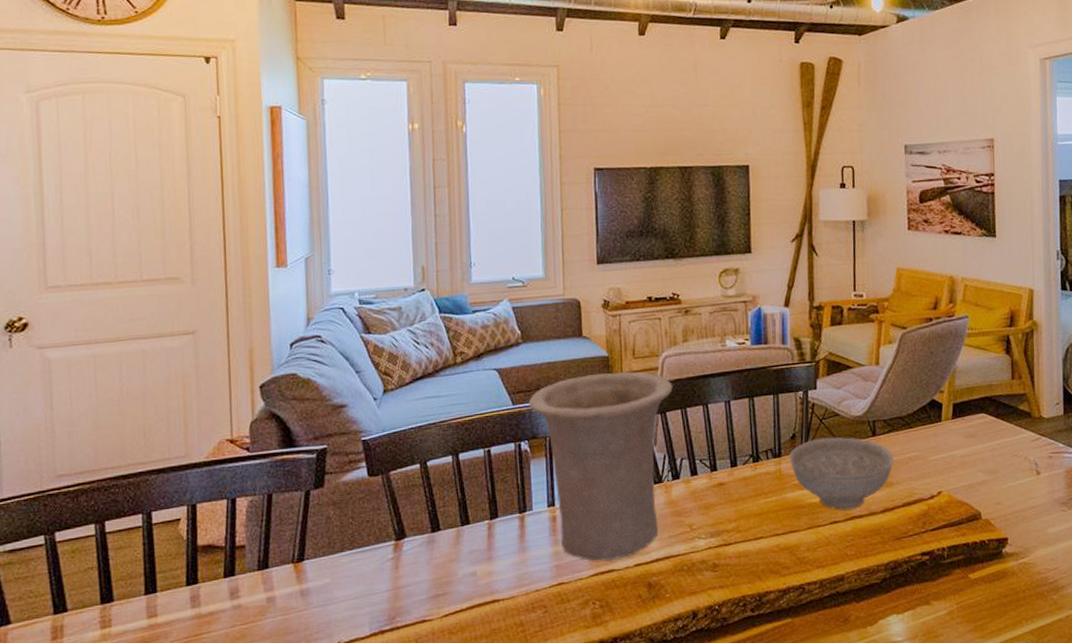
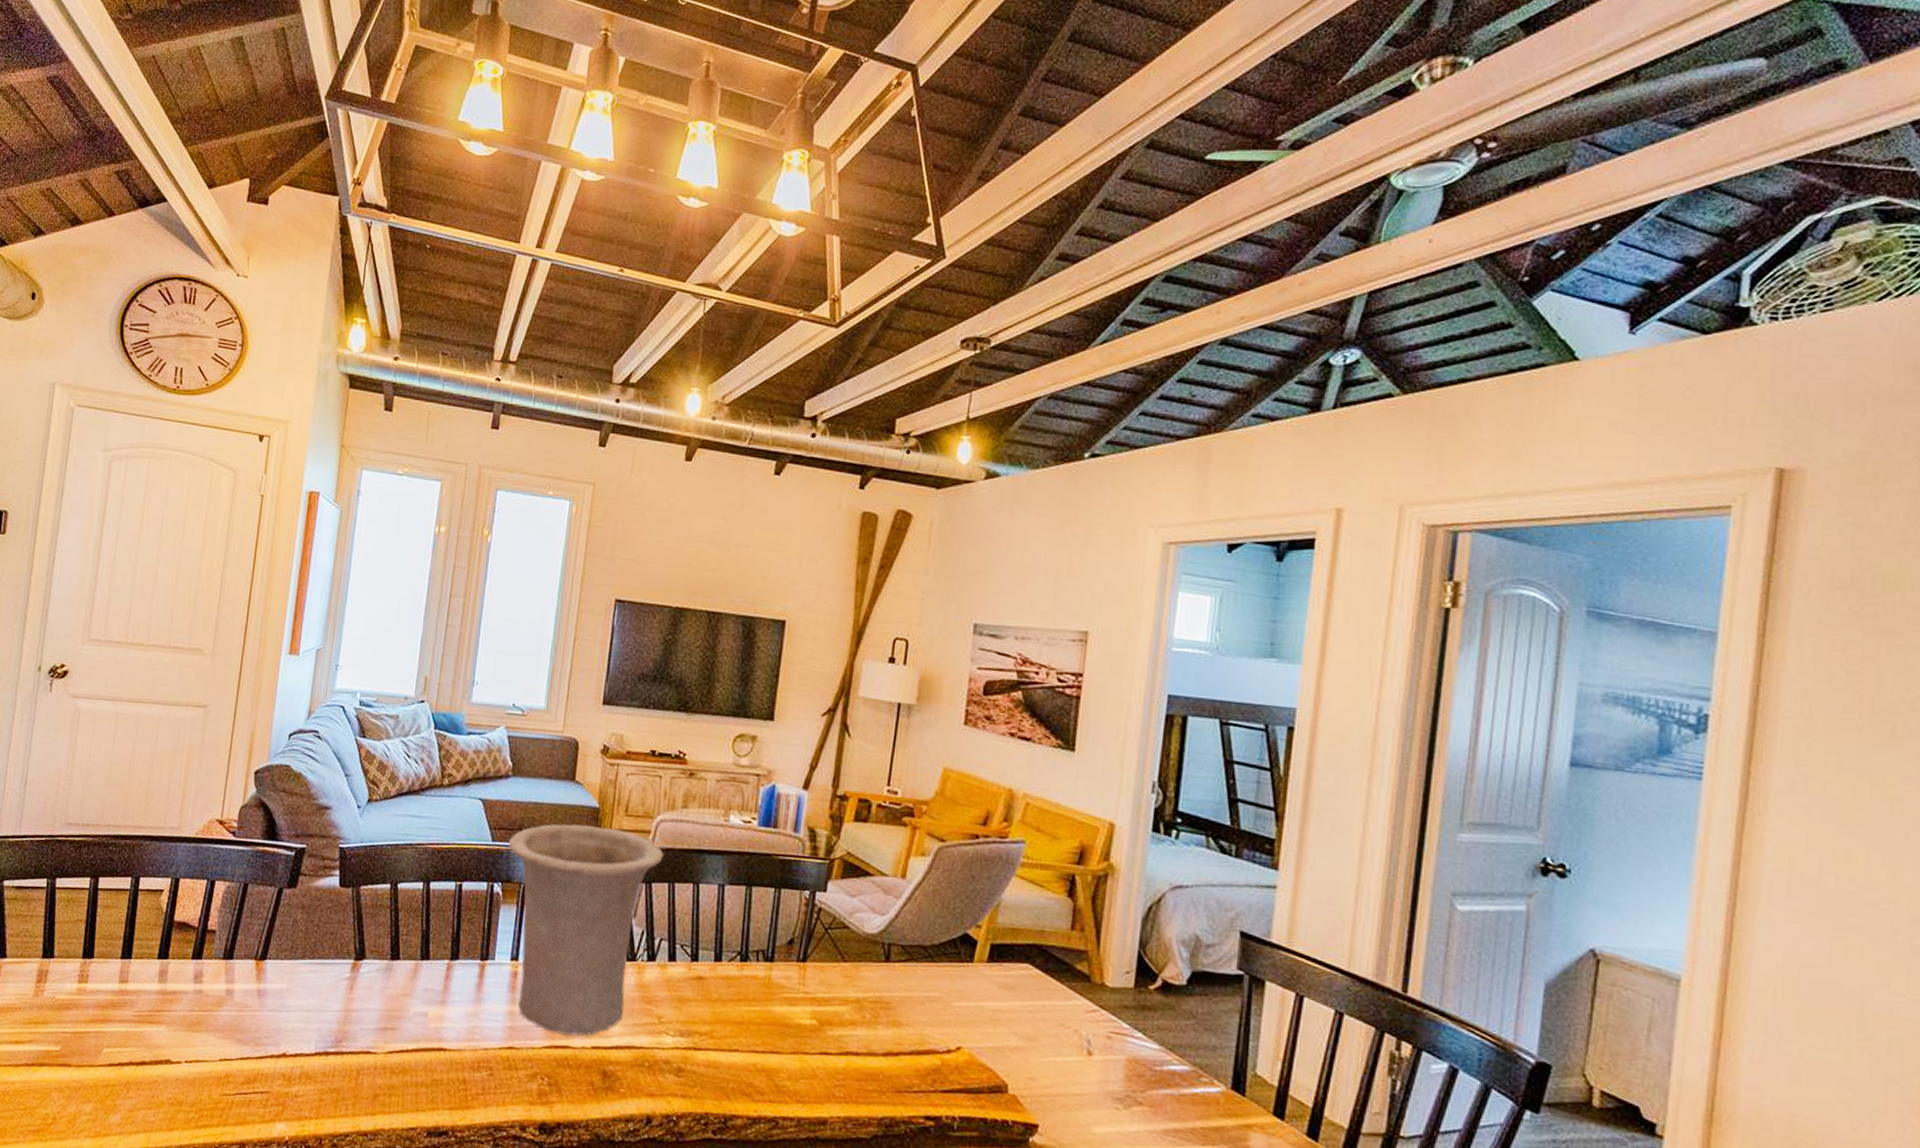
decorative bowl: present [789,437,894,511] -> none [782,950,908,1044]

